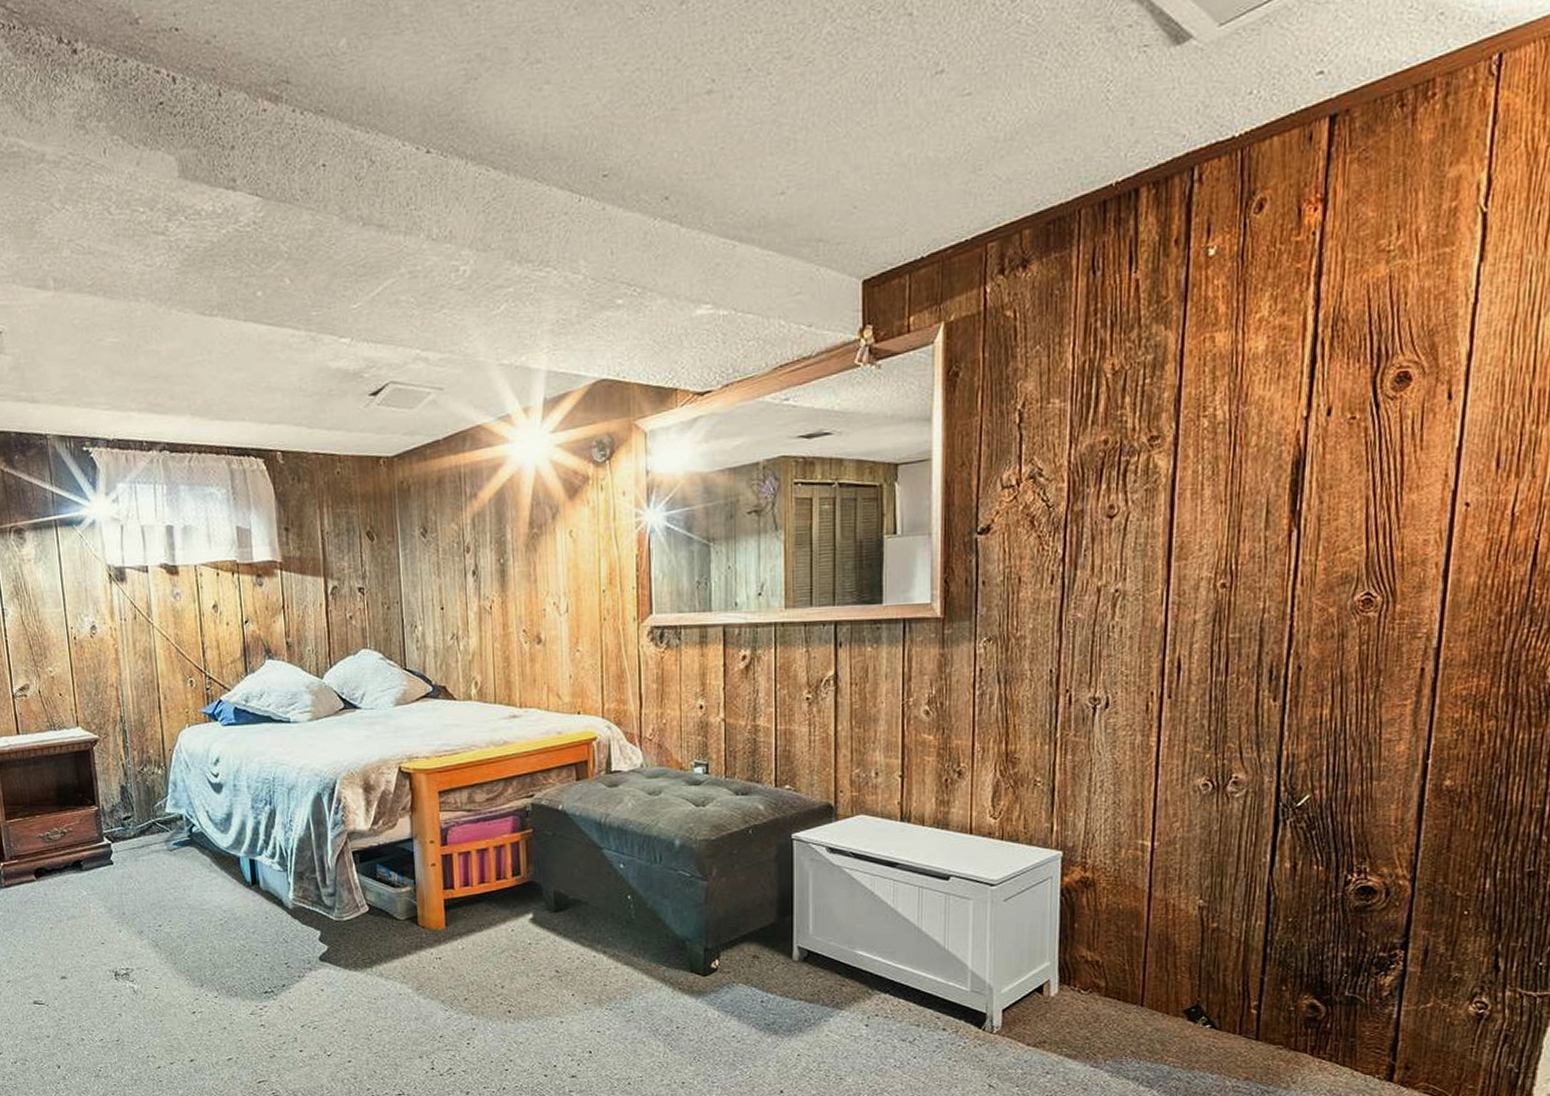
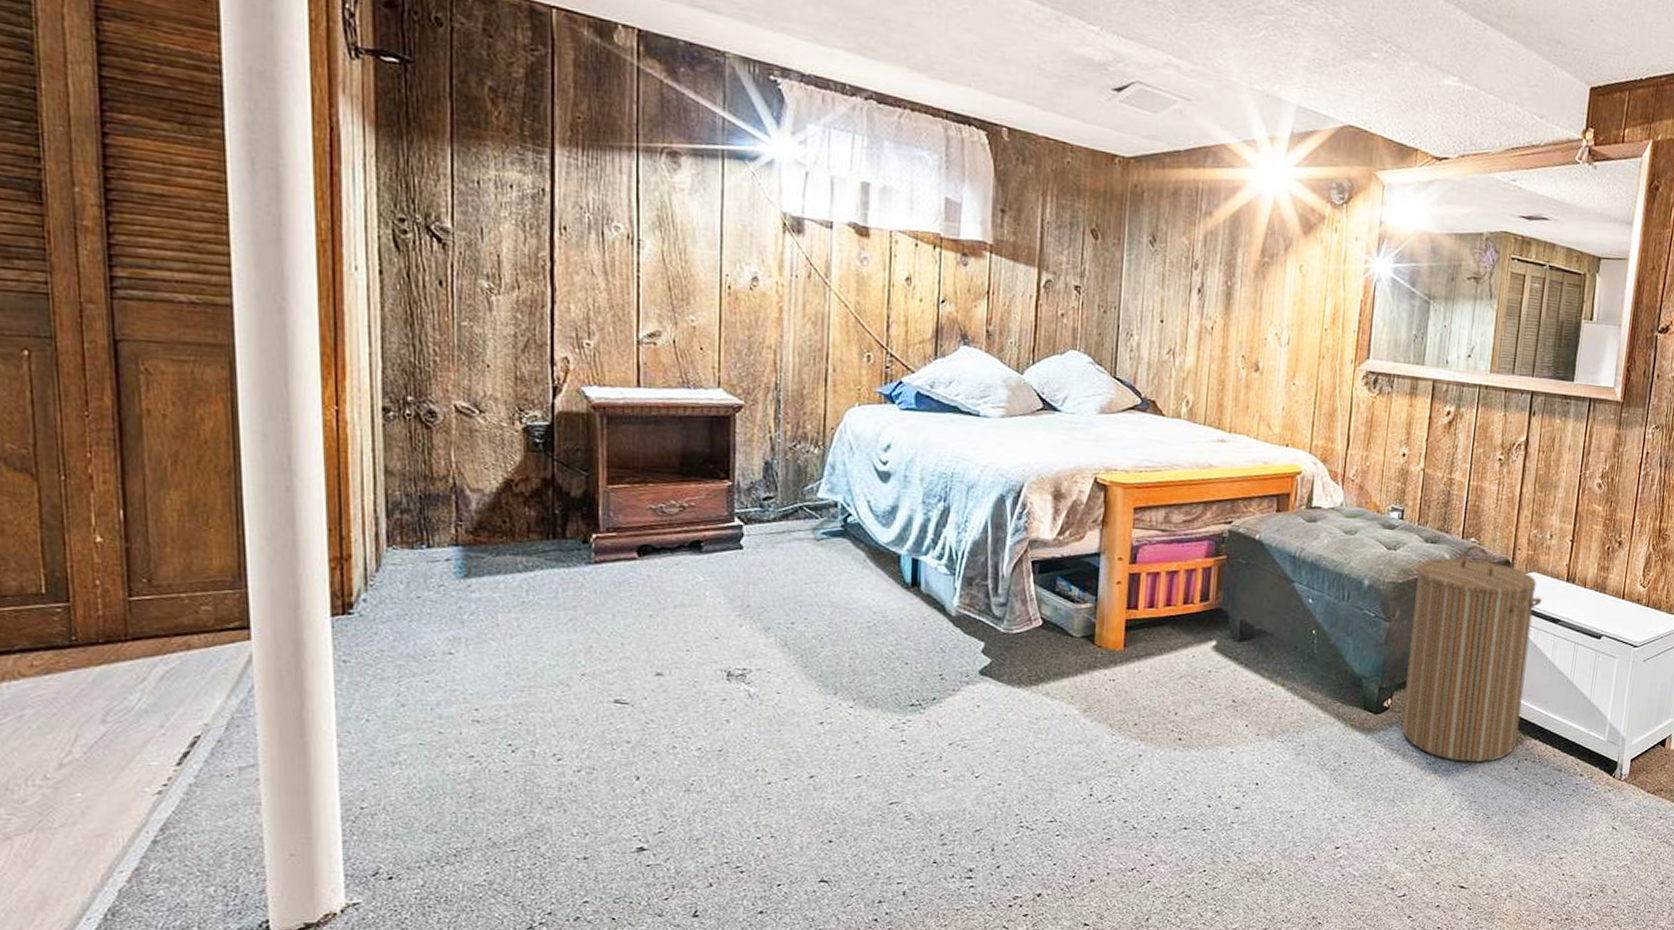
laundry hamper: none [730,791,874,1021] -> present [1400,544,1542,763]

